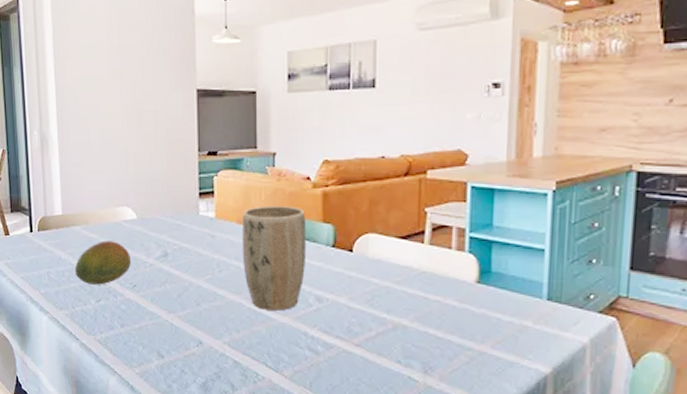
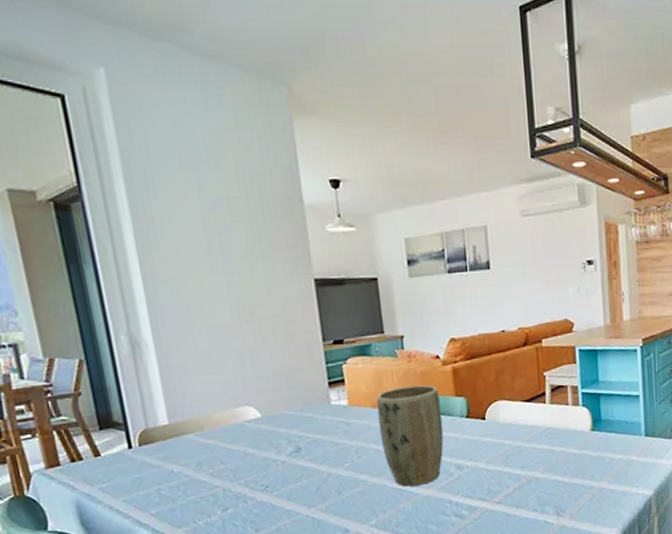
fruit: present [74,240,132,285] -> none [191,444,261,495]

